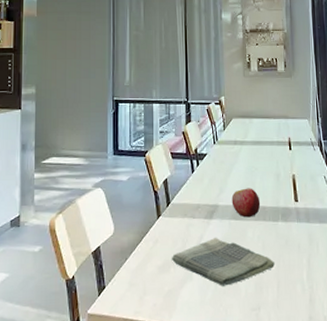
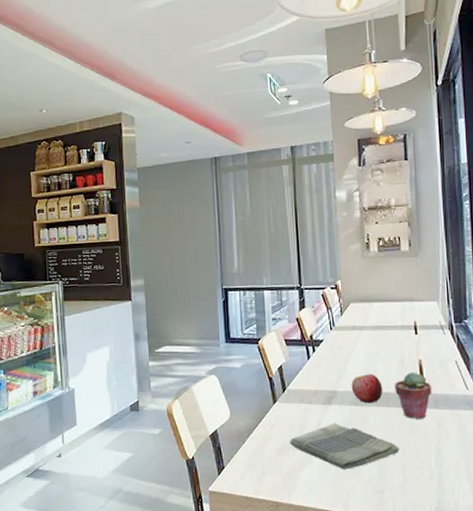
potted succulent: none [271,186,304,233] -> present [394,372,432,419]

